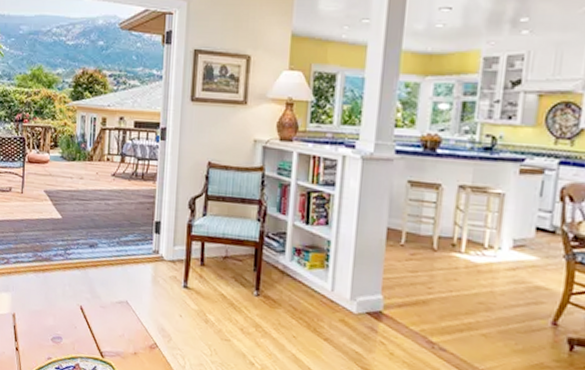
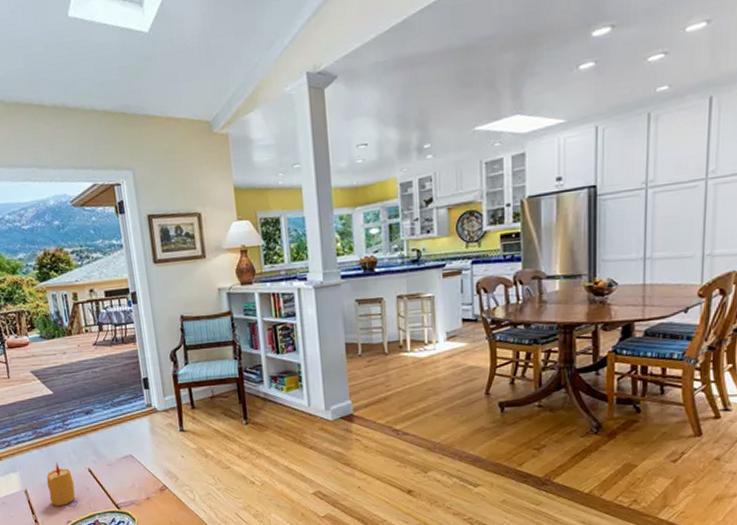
candle: none [35,291,63,340] -> present [46,462,75,506]

